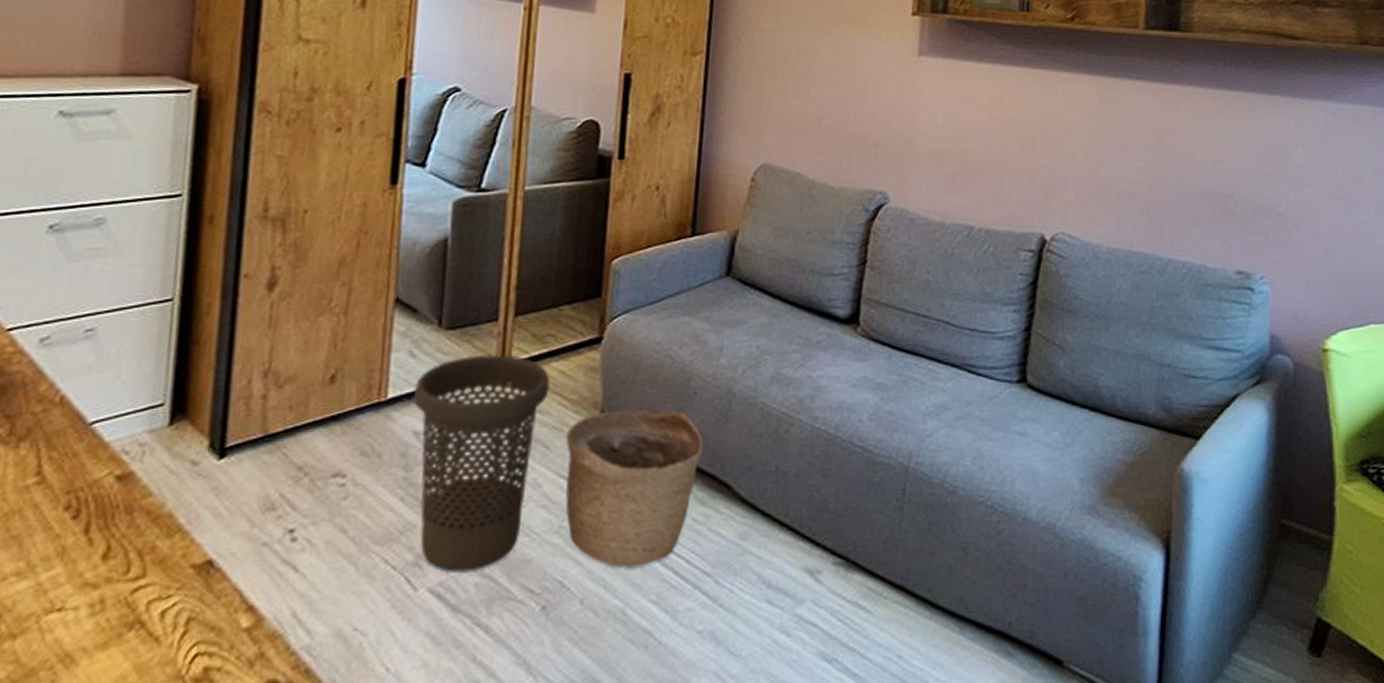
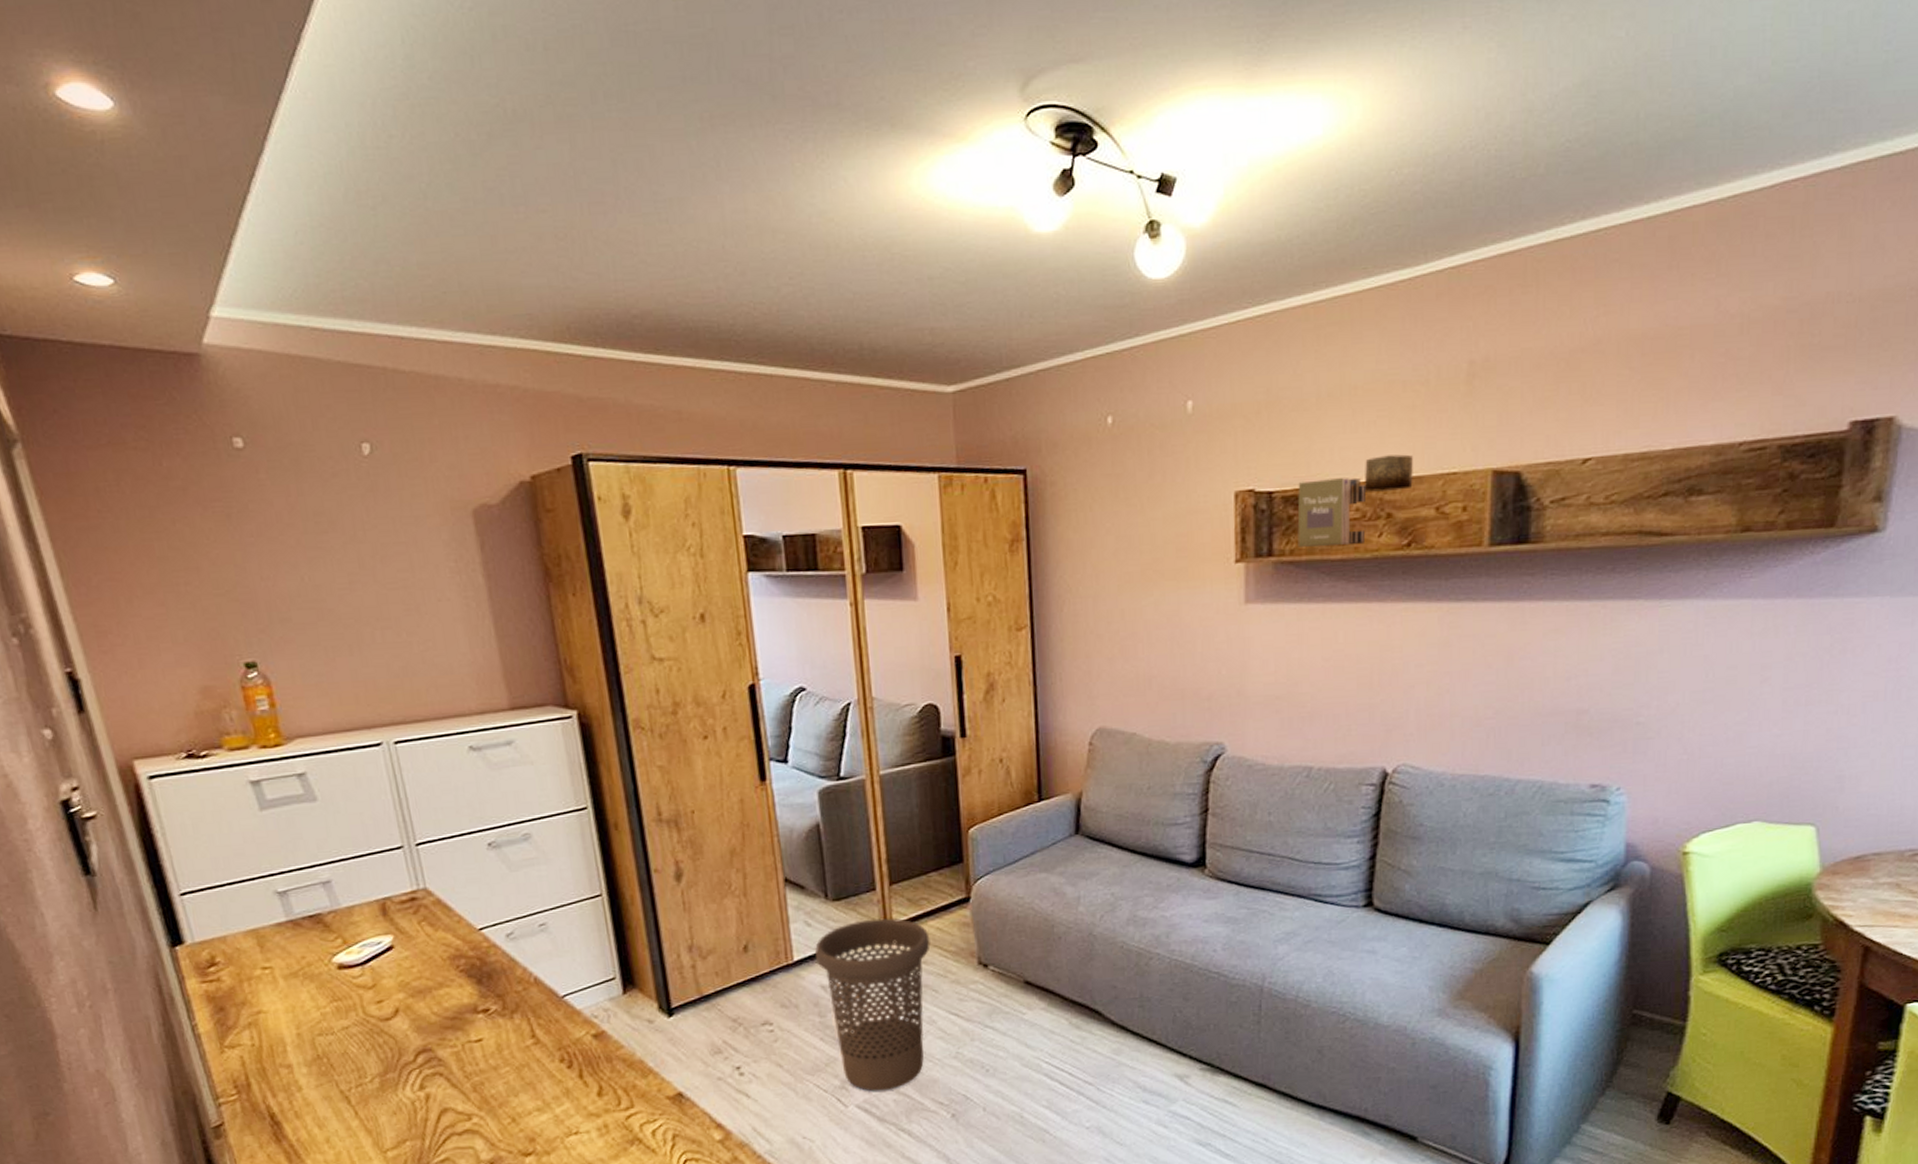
basket: present [565,410,704,569] -> none [950,954,1073,1082]

